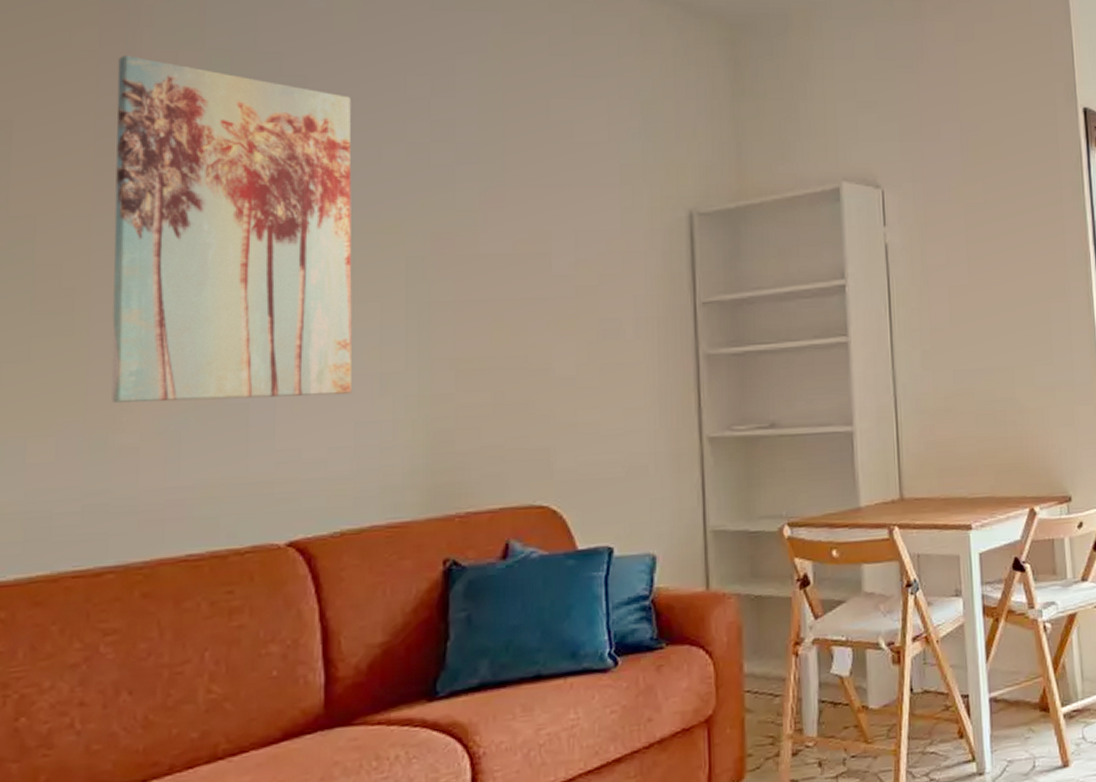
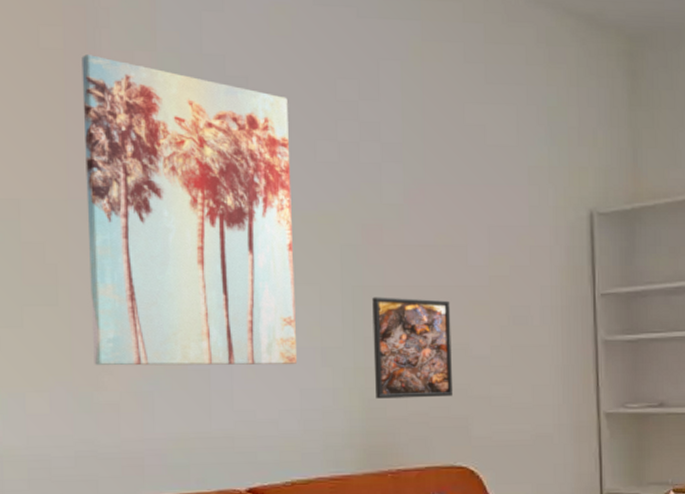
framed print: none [441,313,533,430] -> present [372,297,454,399]

